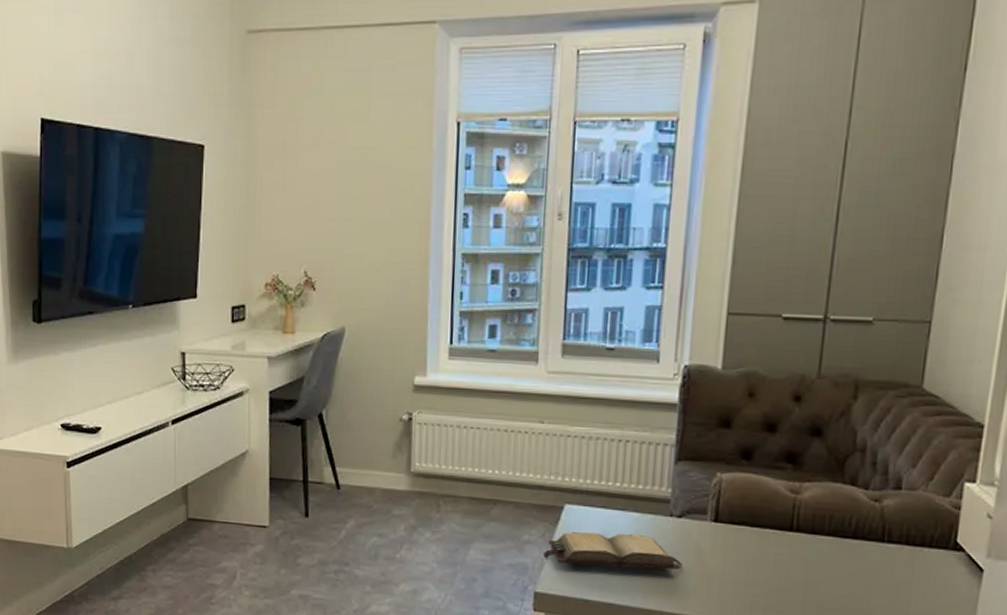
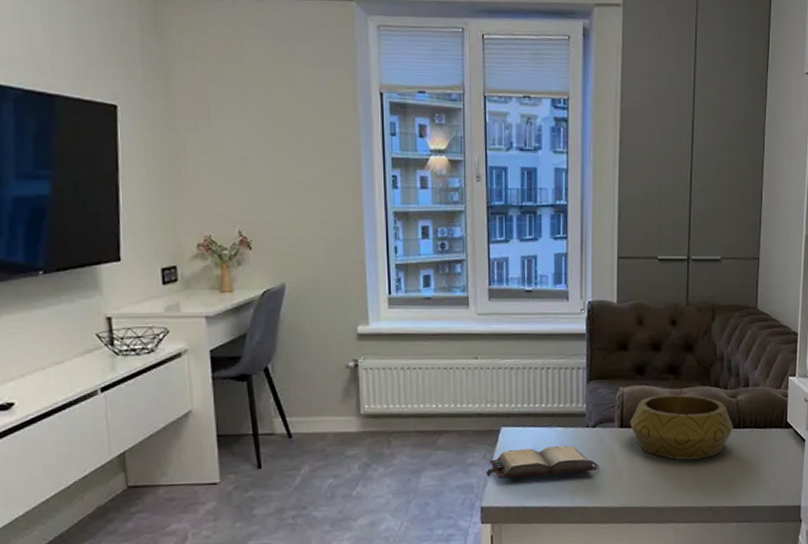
decorative bowl: none [727,487,874,575] -> present [629,394,734,460]

